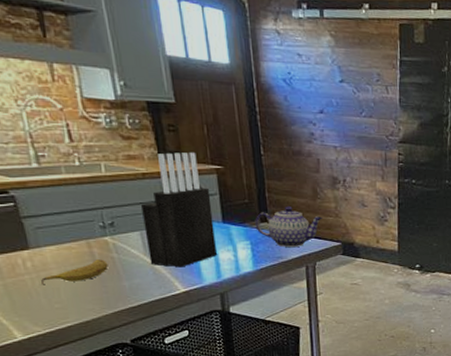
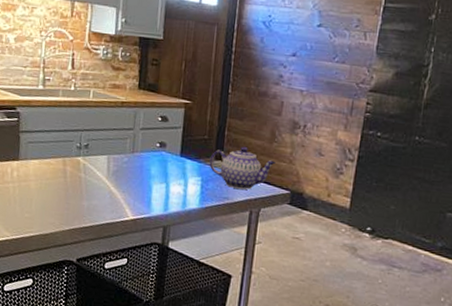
fruit: present [40,259,109,285] -> none [19,177,75,196]
knife block: present [140,151,217,268] -> none [109,84,175,195]

